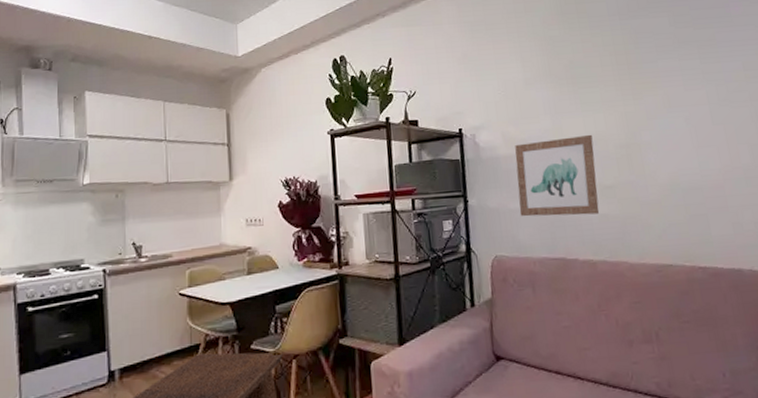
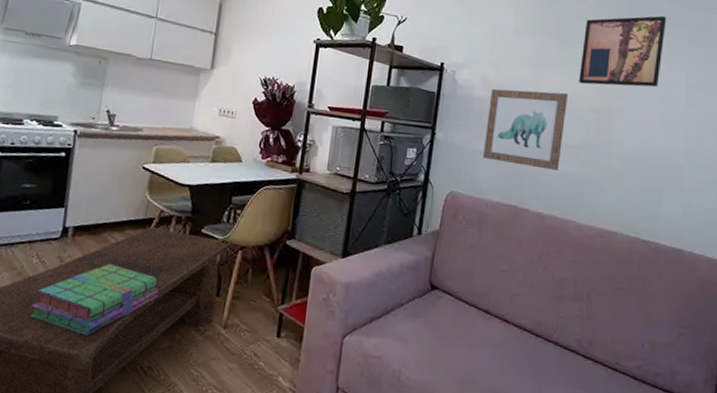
wall art: none [594,39,680,123] -> present [579,15,667,88]

